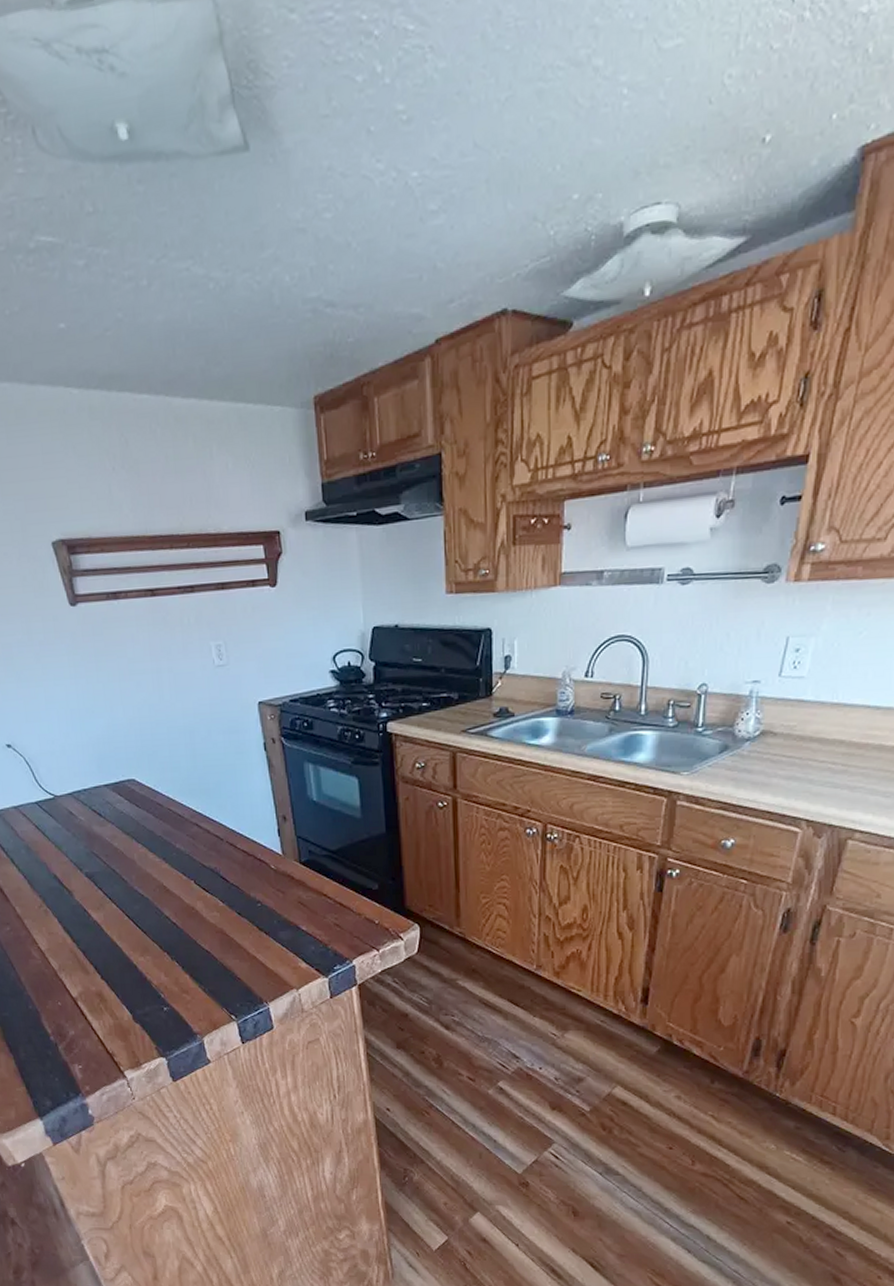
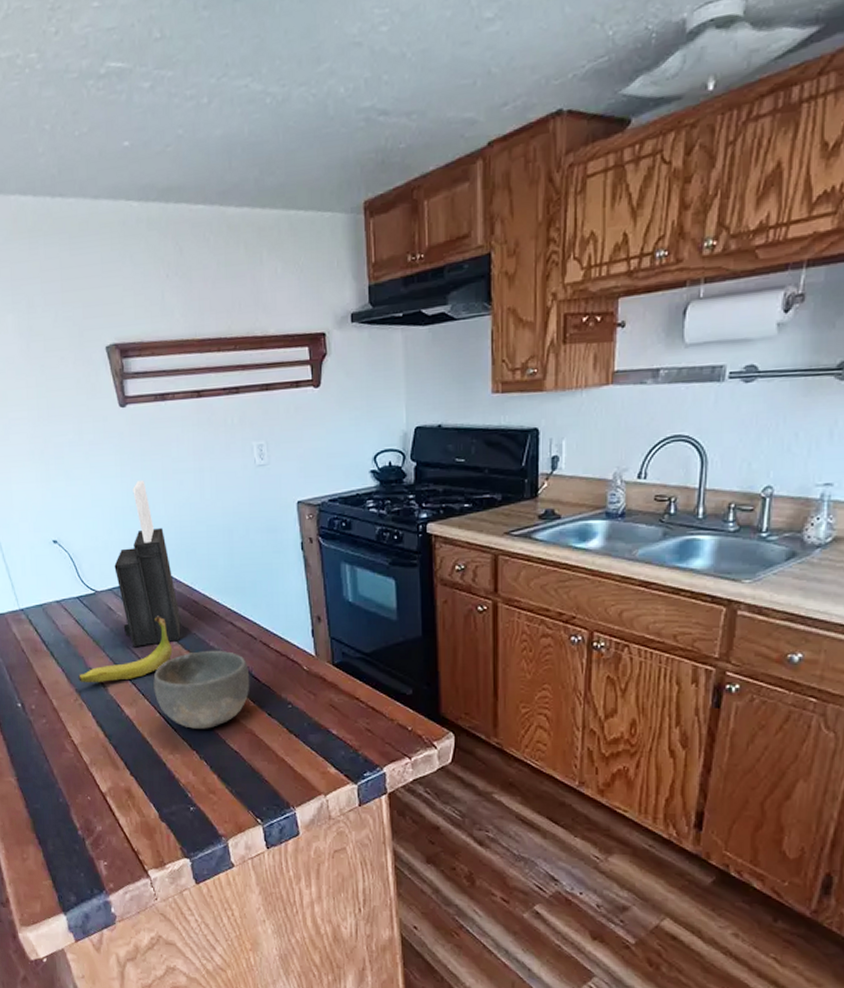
banana: none [42,819,138,889] -> present [78,616,173,683]
knife block: none [73,682,146,852] -> present [114,481,181,648]
bowl: none [120,851,219,931] -> present [153,650,250,729]

